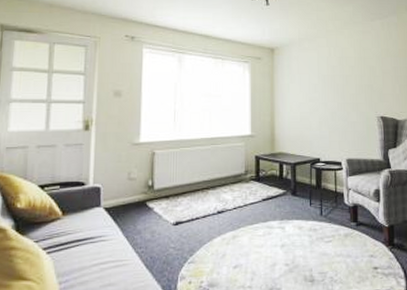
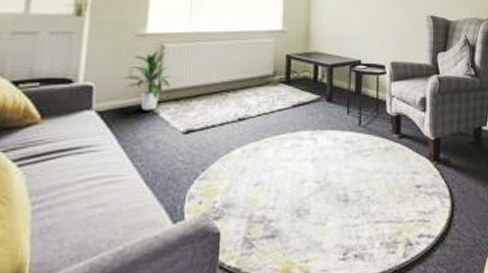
indoor plant: none [125,156,163,207] -> present [124,50,173,111]

